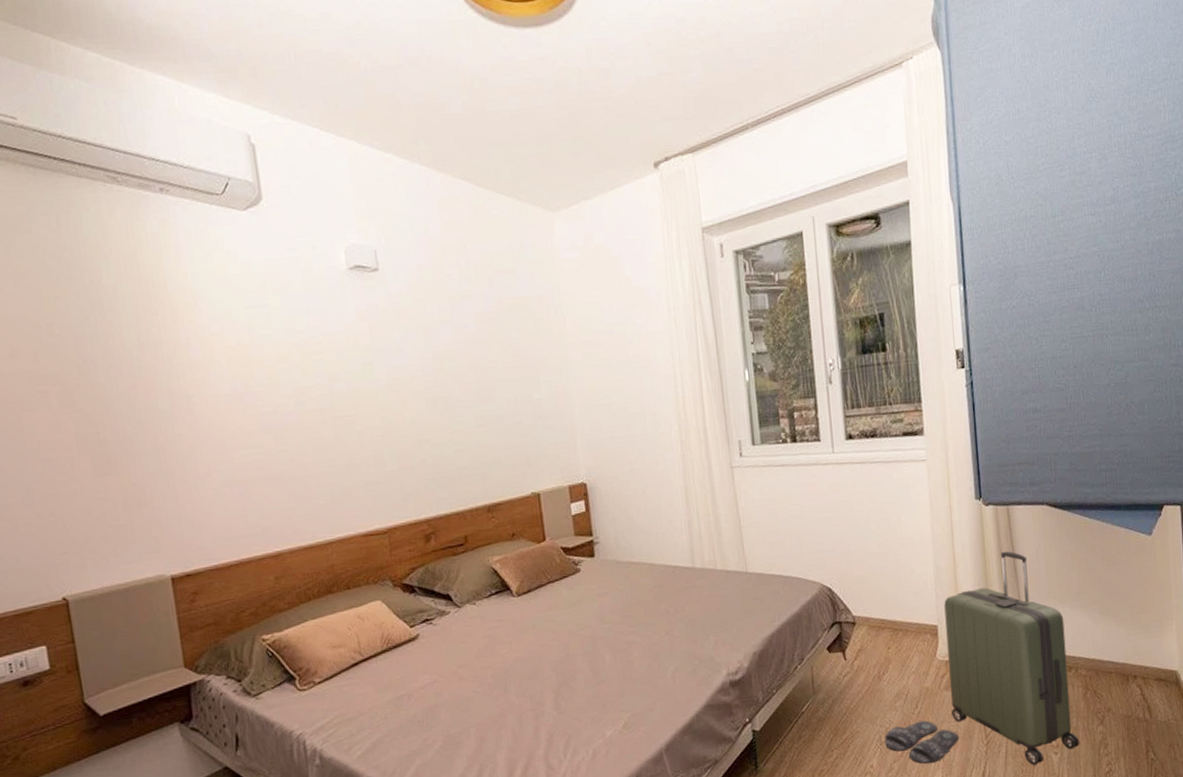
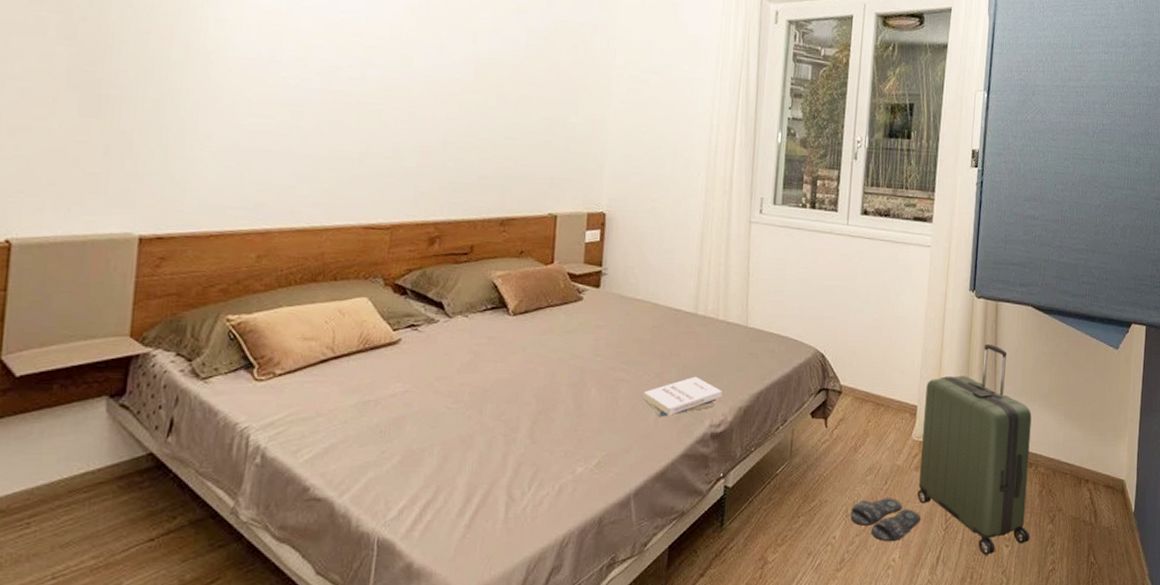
books: none [655,628,734,673] -> present [642,376,722,417]

